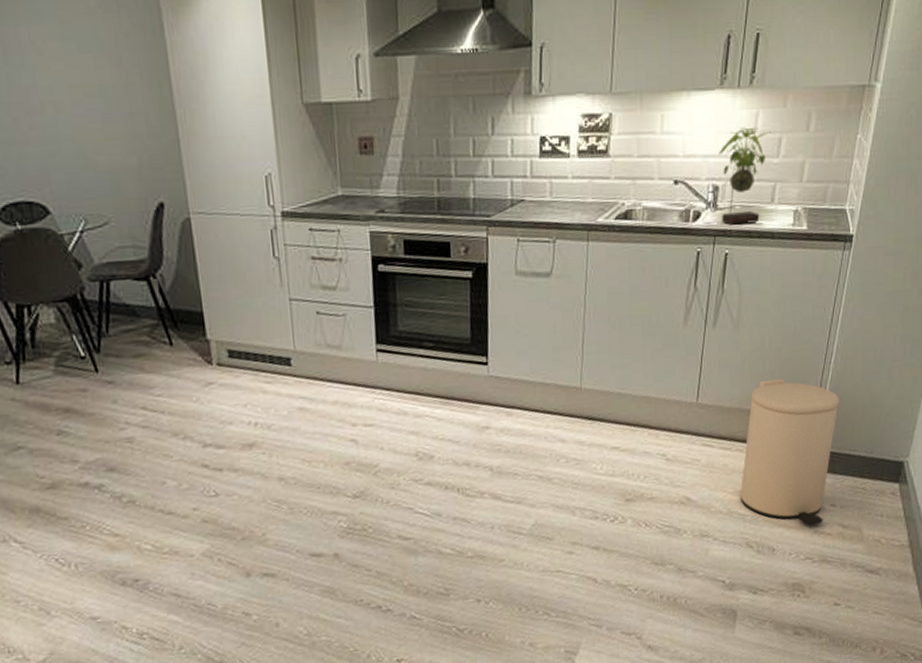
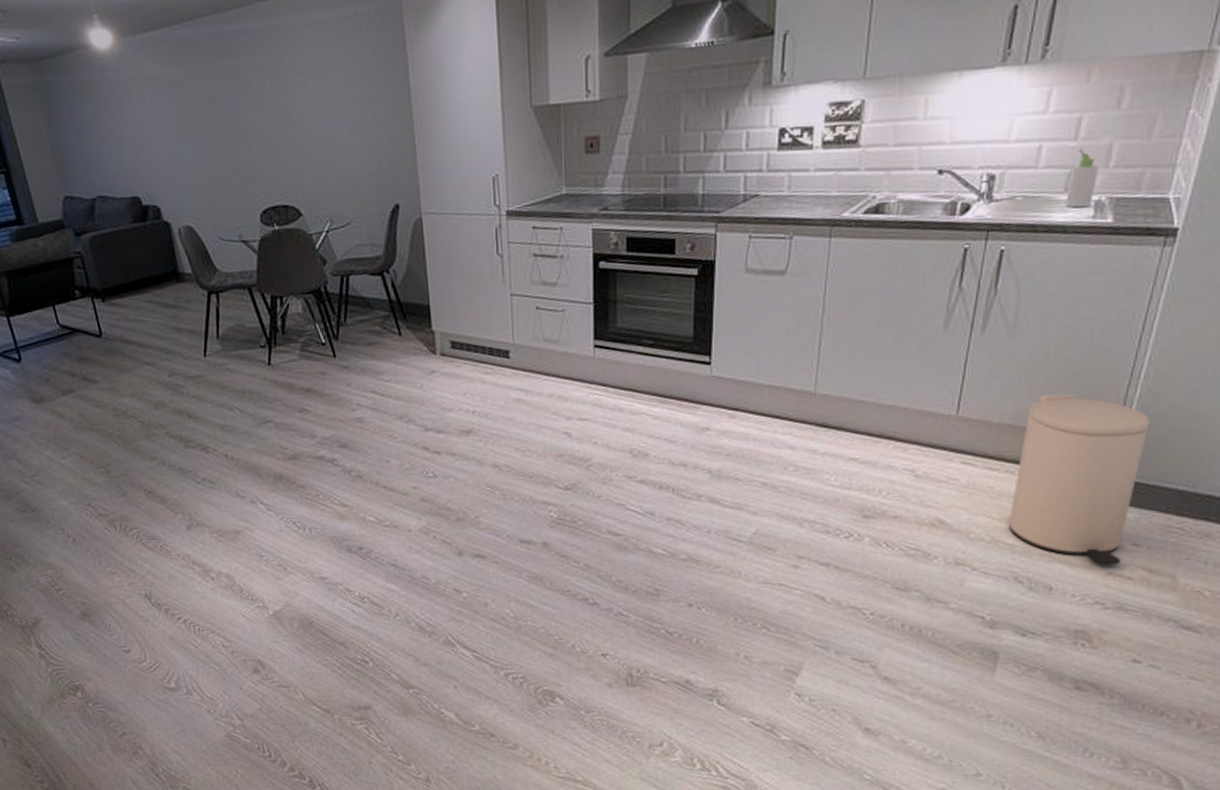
plant: present [719,127,772,225] -> none [997,106,1069,219]
bottle: none [772,165,796,217] -> present [1065,149,1100,208]

